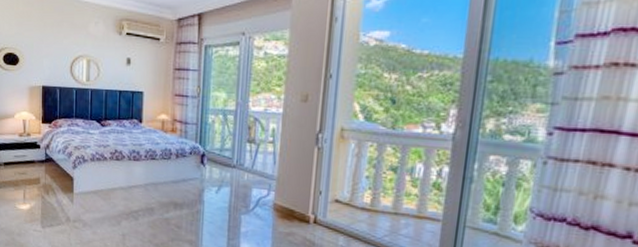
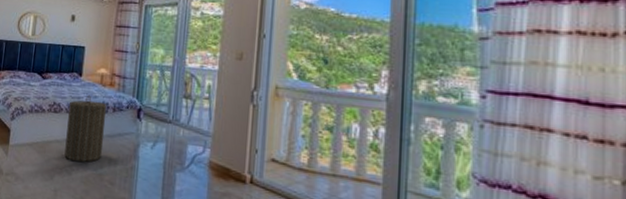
laundry hamper: none [130,141,170,208] -> present [64,95,107,162]

